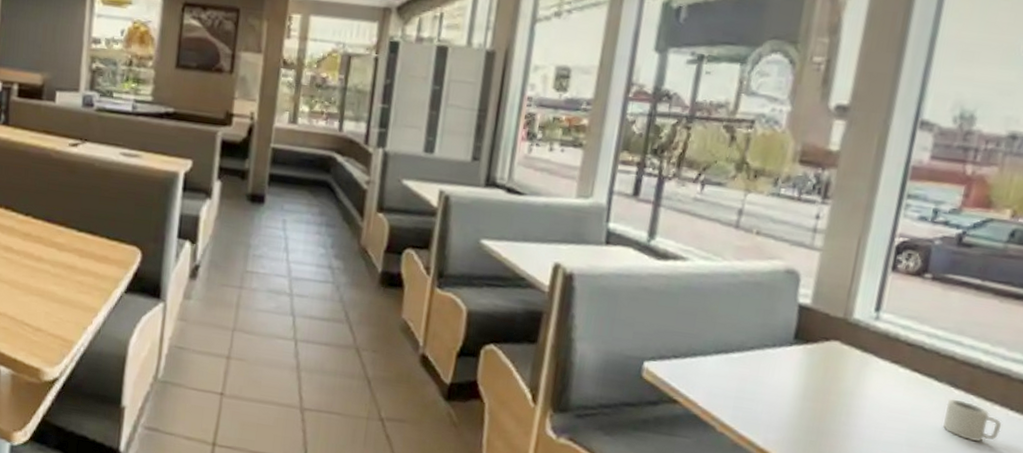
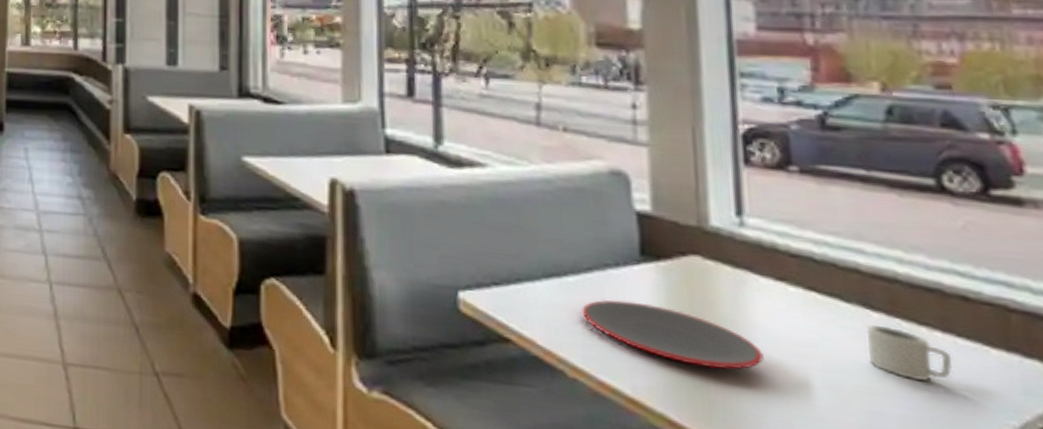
plate: none [738,372,868,430] -> present [582,299,764,370]

